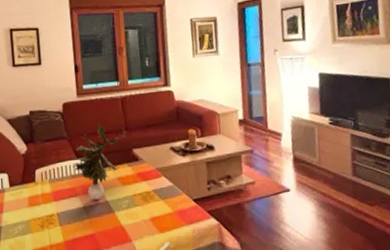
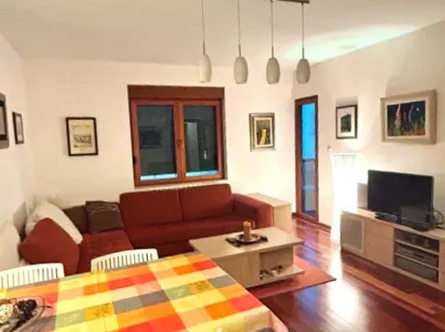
potted plant: present [73,124,127,200] -> none [129,215,183,289]

